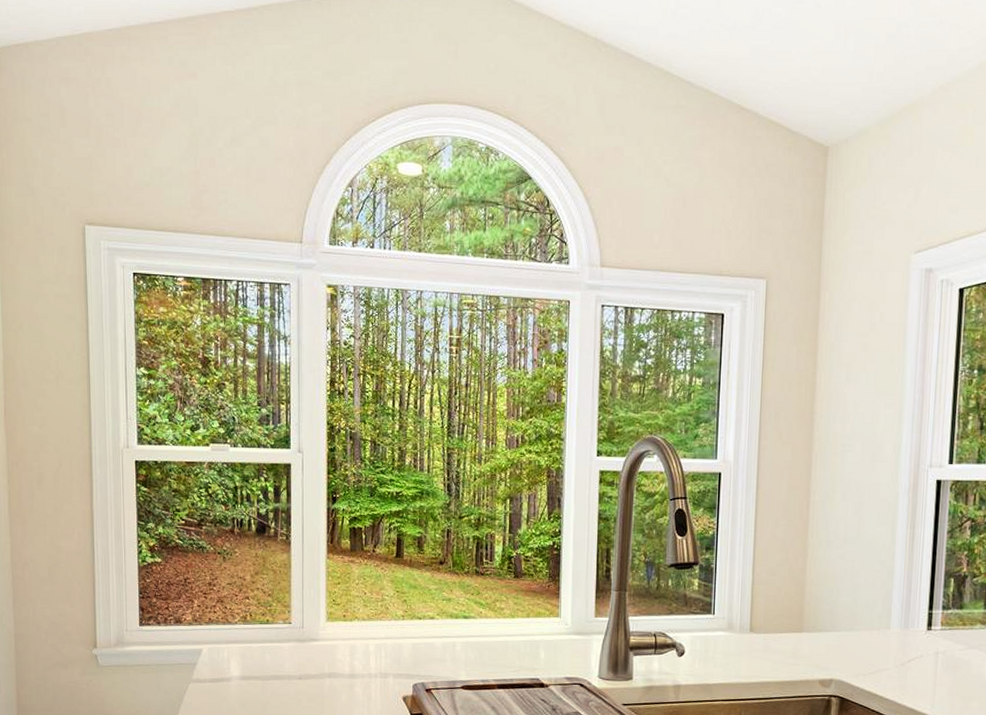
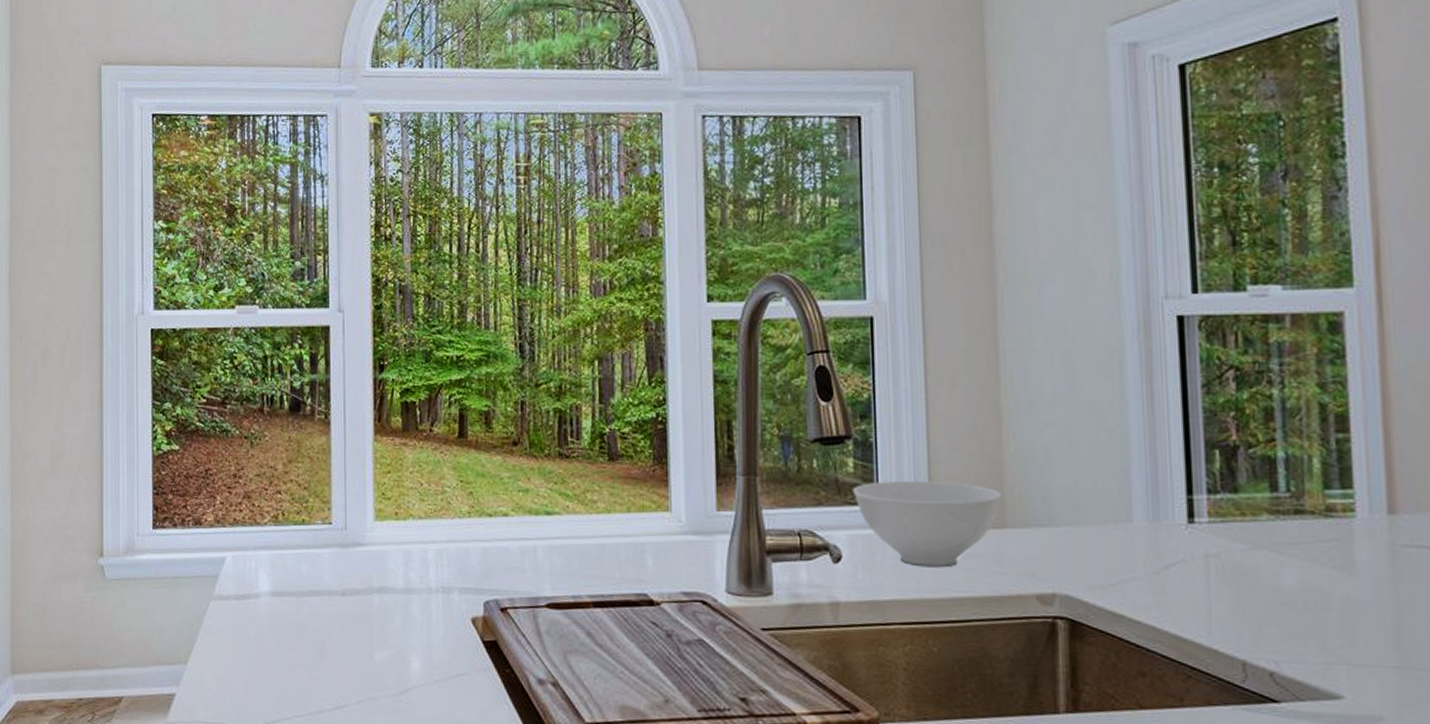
bowl: none [696,596,802,661] -> present [852,480,1002,568]

